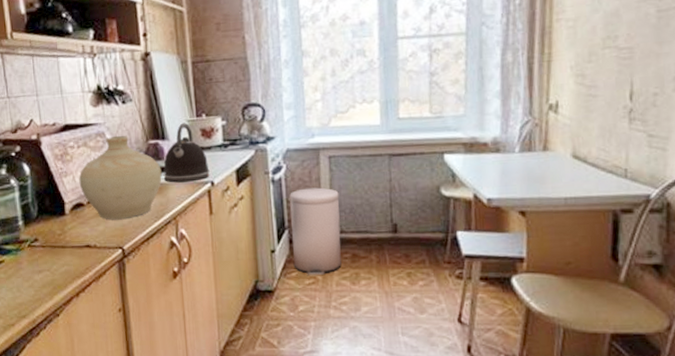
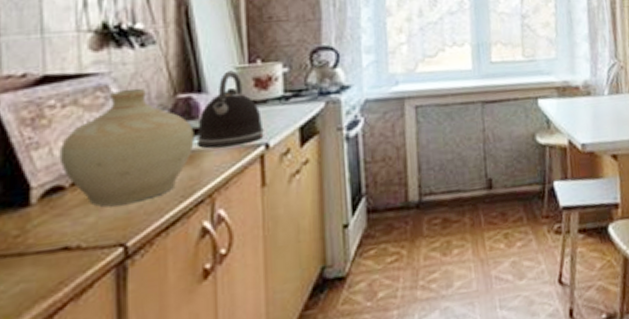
pedal bin: present [290,187,342,276] -> none [368,142,430,251]

